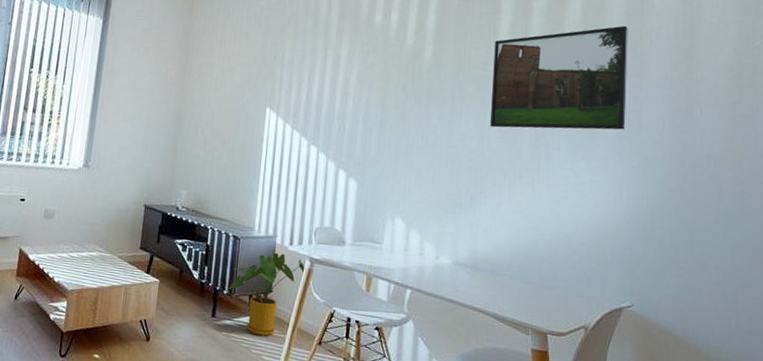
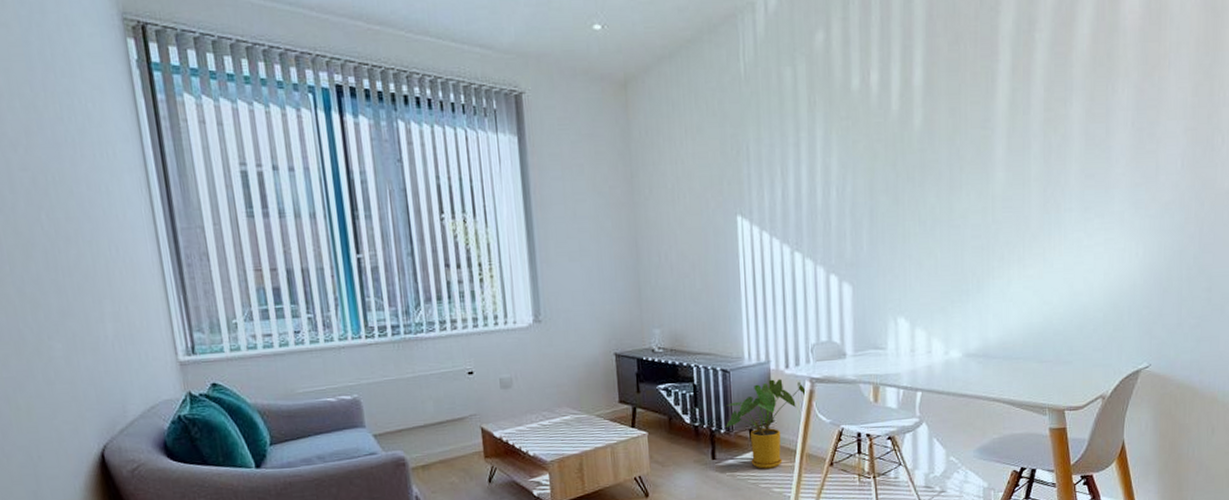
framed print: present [490,25,629,130] -> none [994,47,1144,196]

